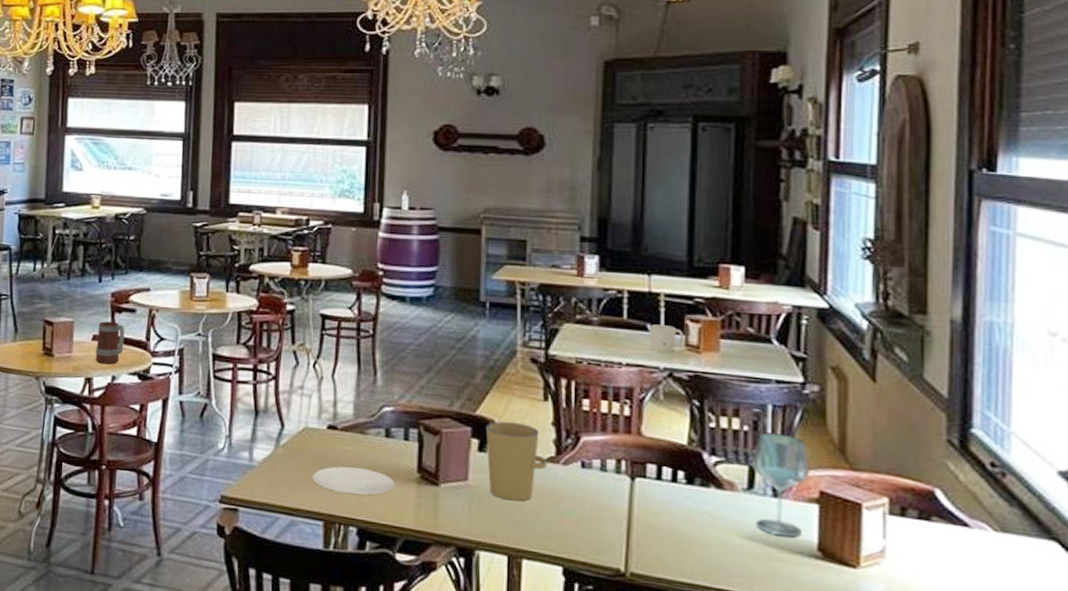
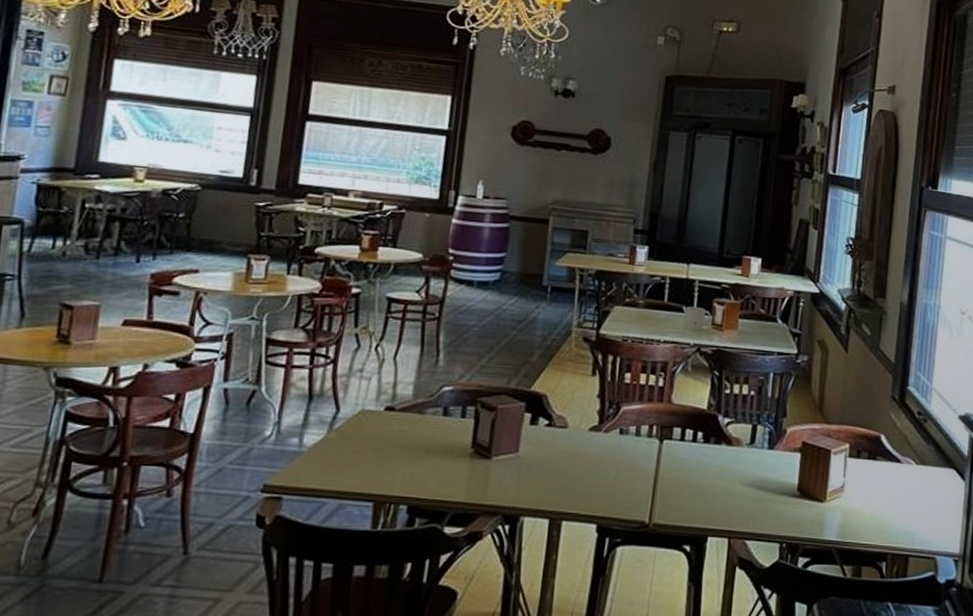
beer mug: present [95,321,125,365] -> none [124,305,165,352]
plate: present [312,466,395,497] -> none [365,446,449,475]
cup: present [485,421,548,502] -> none [537,396,591,468]
wine glass: present [751,432,810,537] -> none [754,396,797,481]

